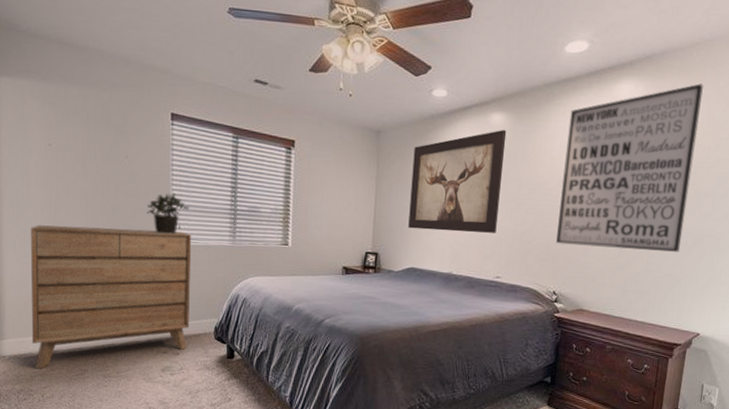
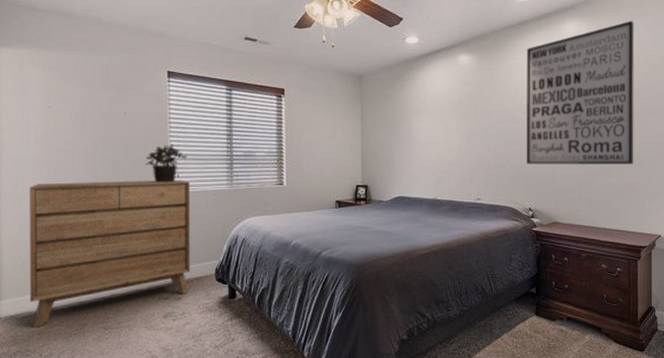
wall art: present [408,129,507,233] -> none [393,68,474,161]

